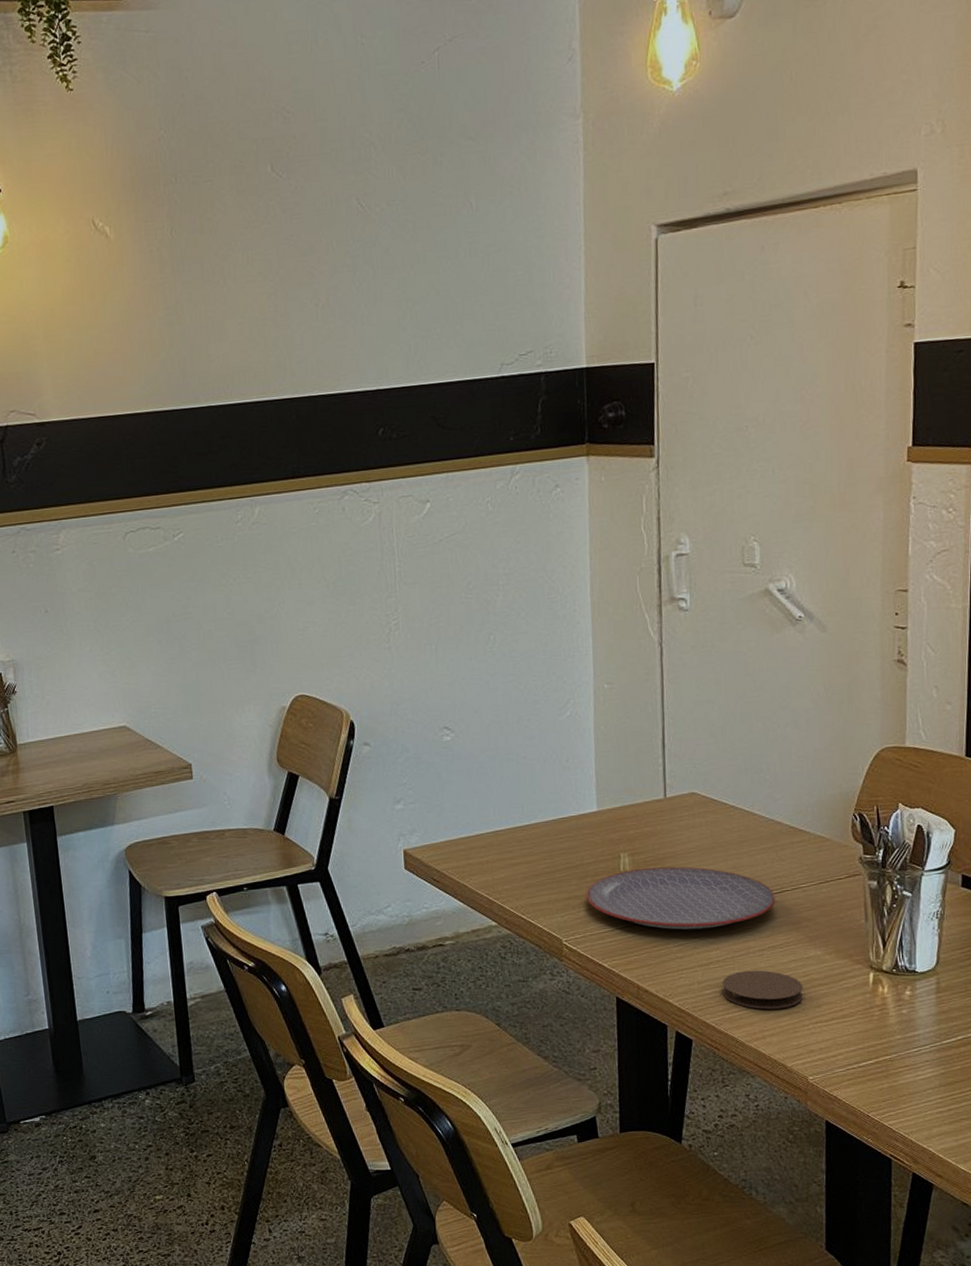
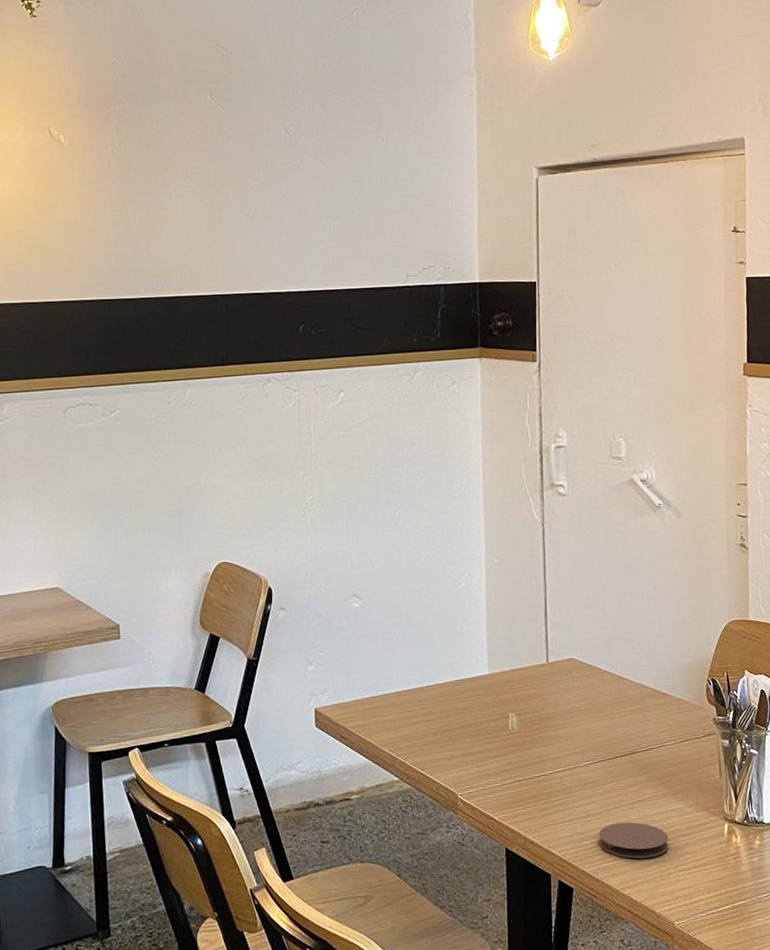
plate: present [586,866,775,930] -> none [478,726,643,785]

